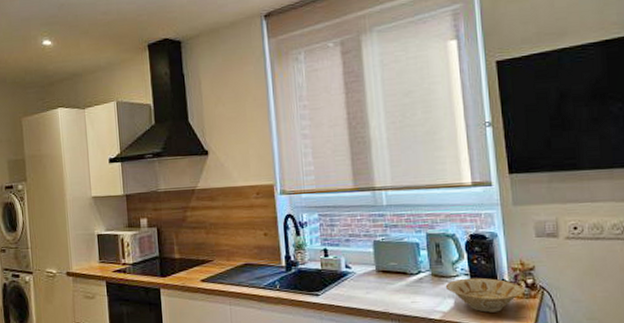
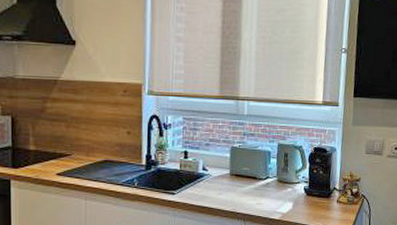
bowl: present [445,277,525,313] -> none [287,185,350,215]

